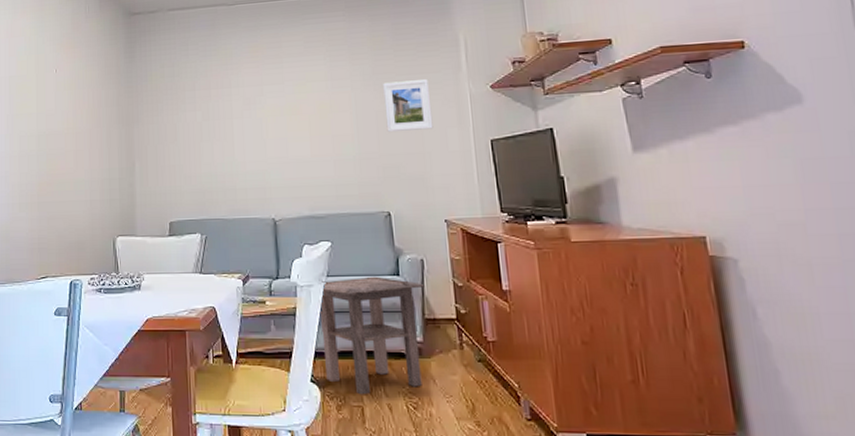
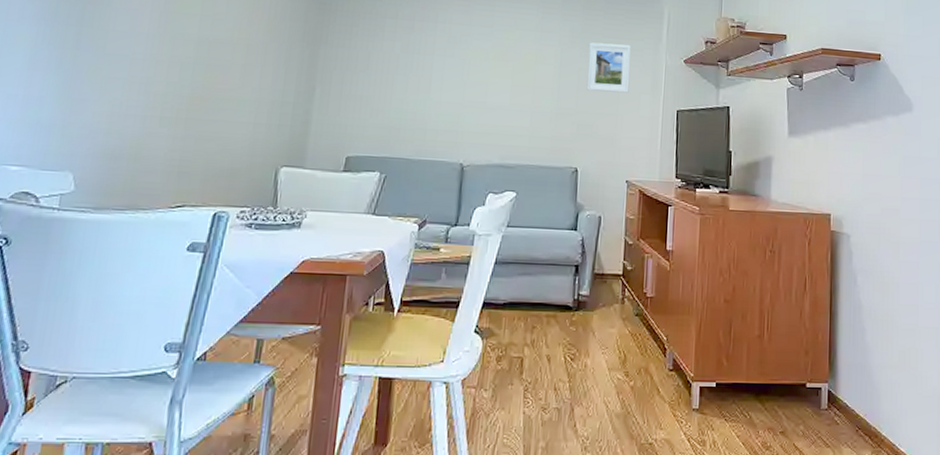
side table: present [319,276,425,395] -> none [491,229,599,347]

